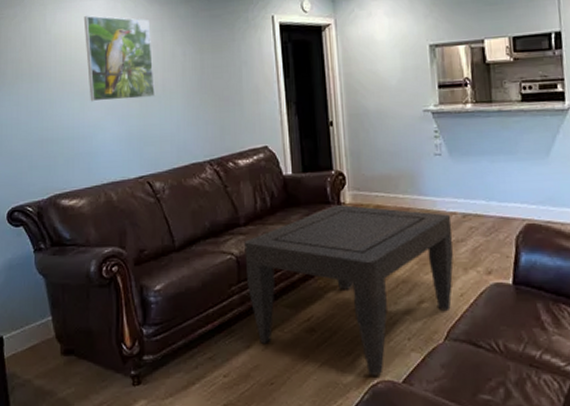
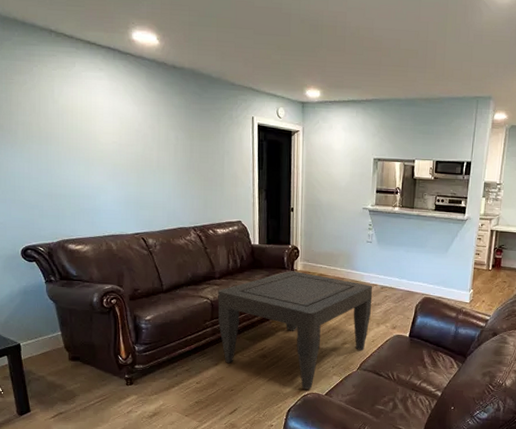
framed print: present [83,15,155,102] -> none [88,93,150,171]

